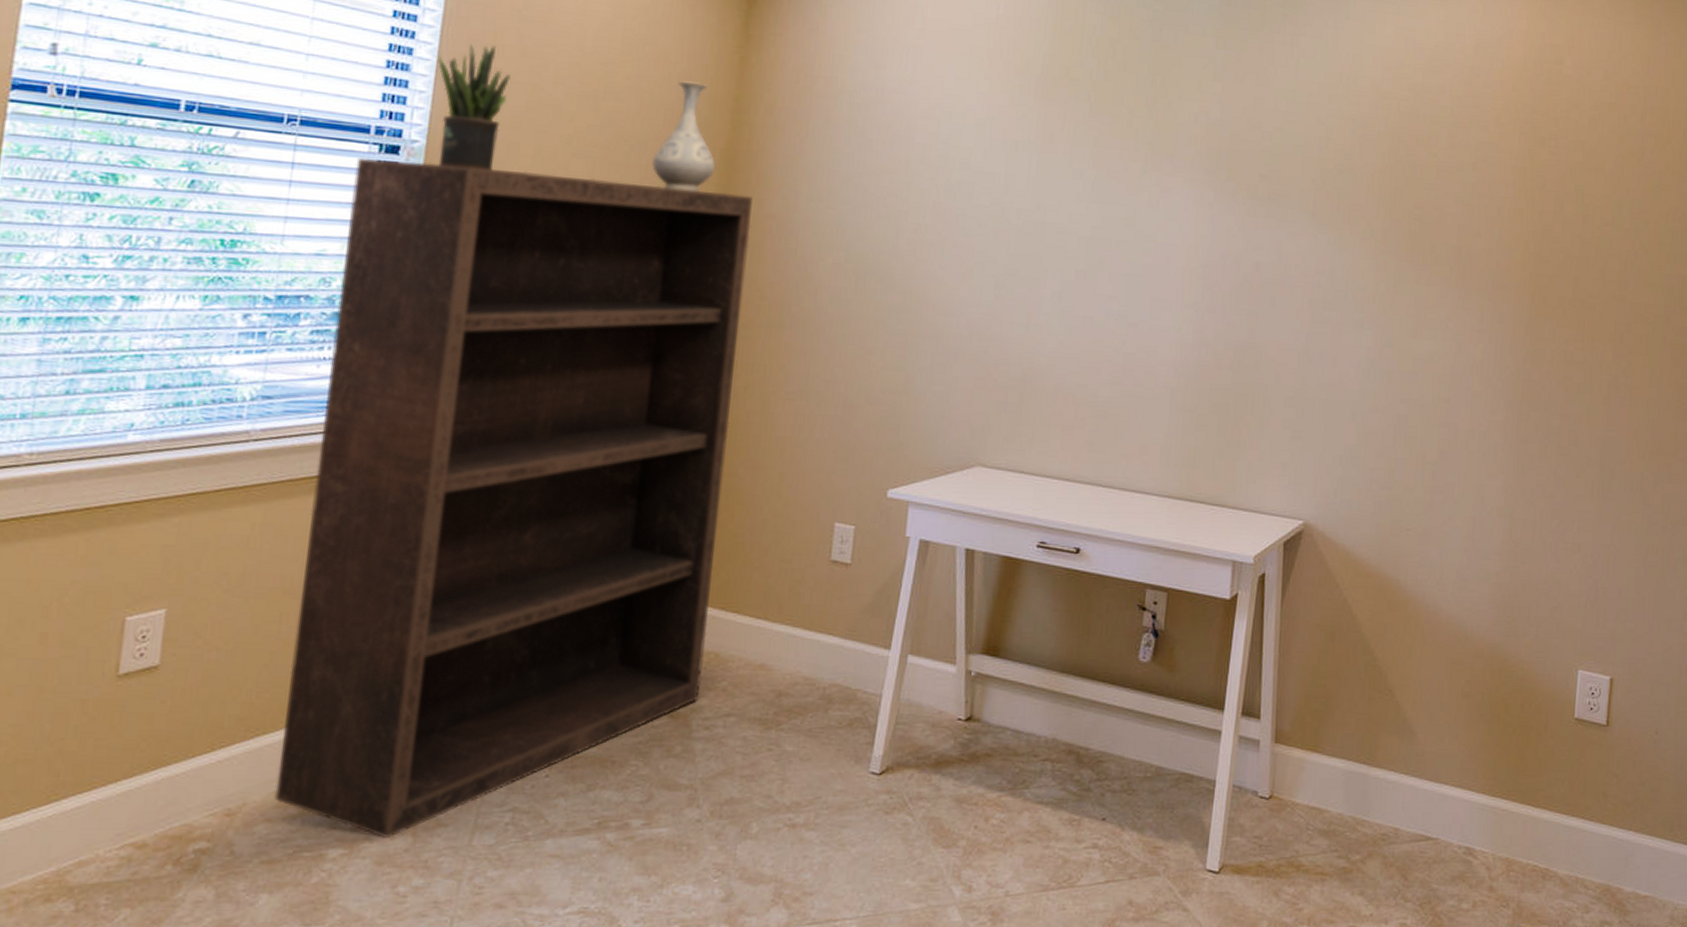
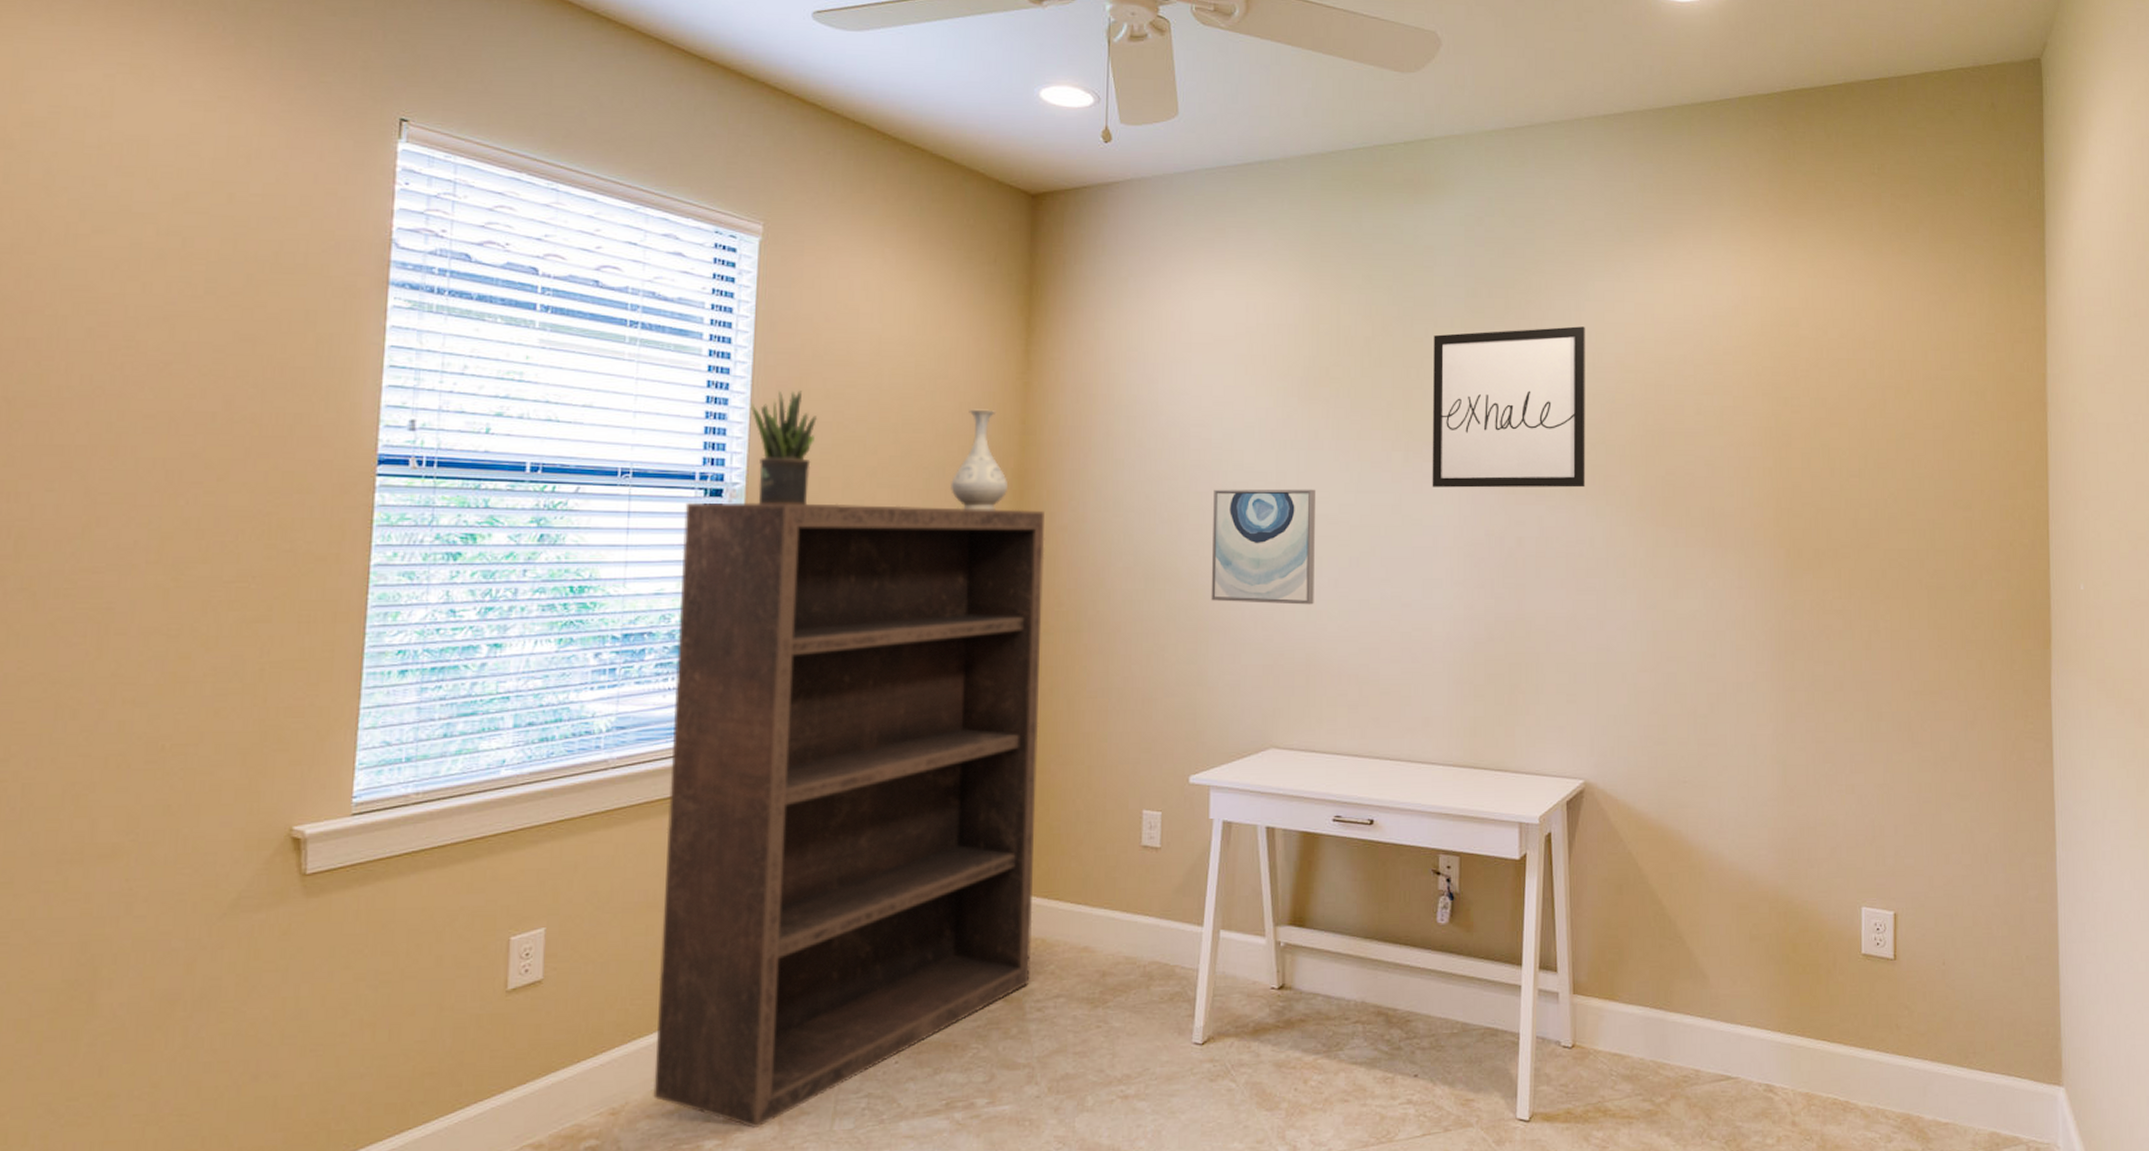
wall art: none [925,187,1045,318] -> present [1211,488,1315,605]
wall art: none [1169,42,1342,215] -> present [1432,326,1586,488]

